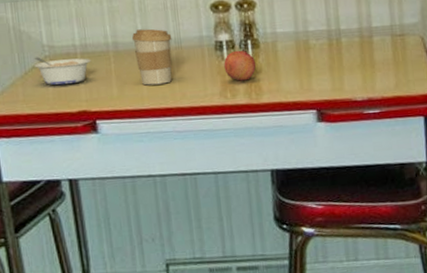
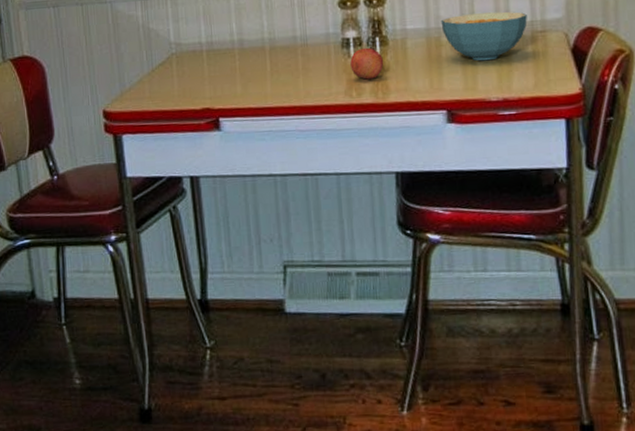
legume: present [34,57,91,86] -> none [161,54,217,83]
coffee cup: present [132,29,172,85] -> none [258,26,298,83]
cereal bowl: none [308,16,388,63] -> present [440,12,528,61]

